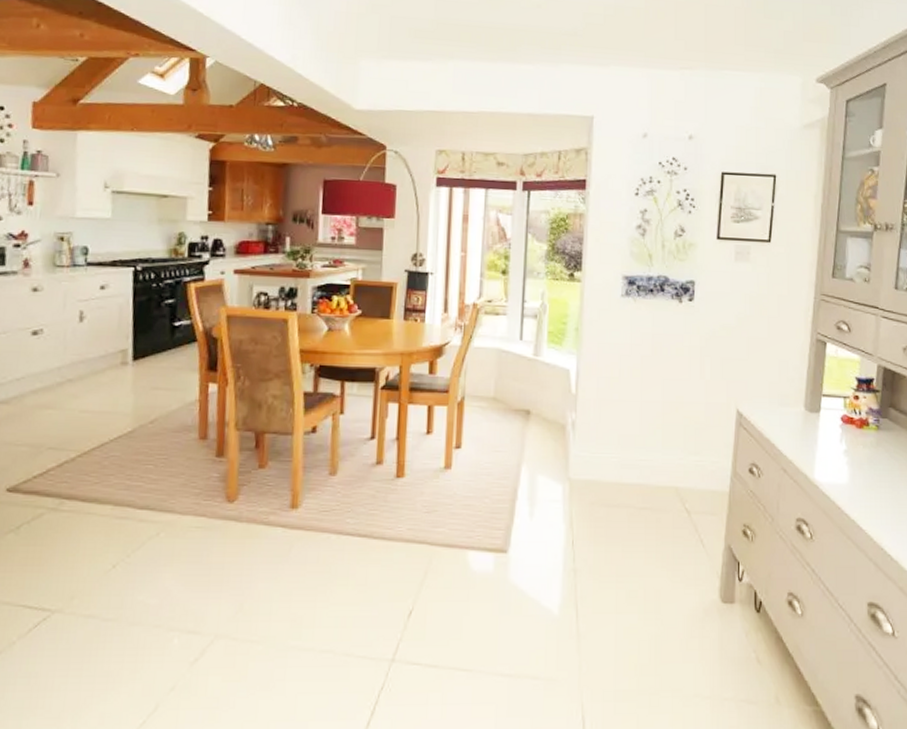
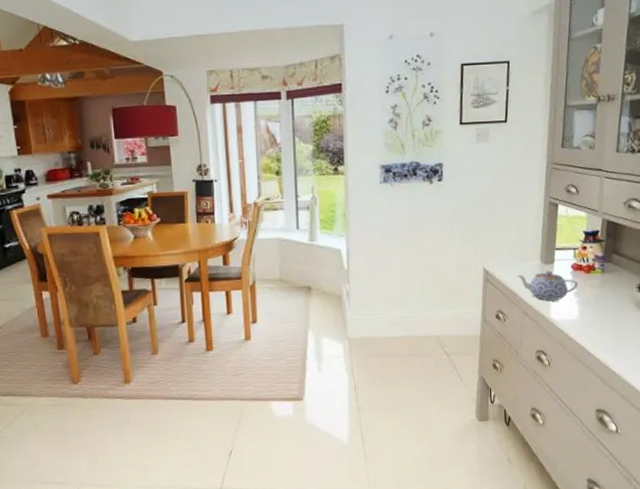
teapot: none [775,421,848,459] -> present [516,271,578,301]

